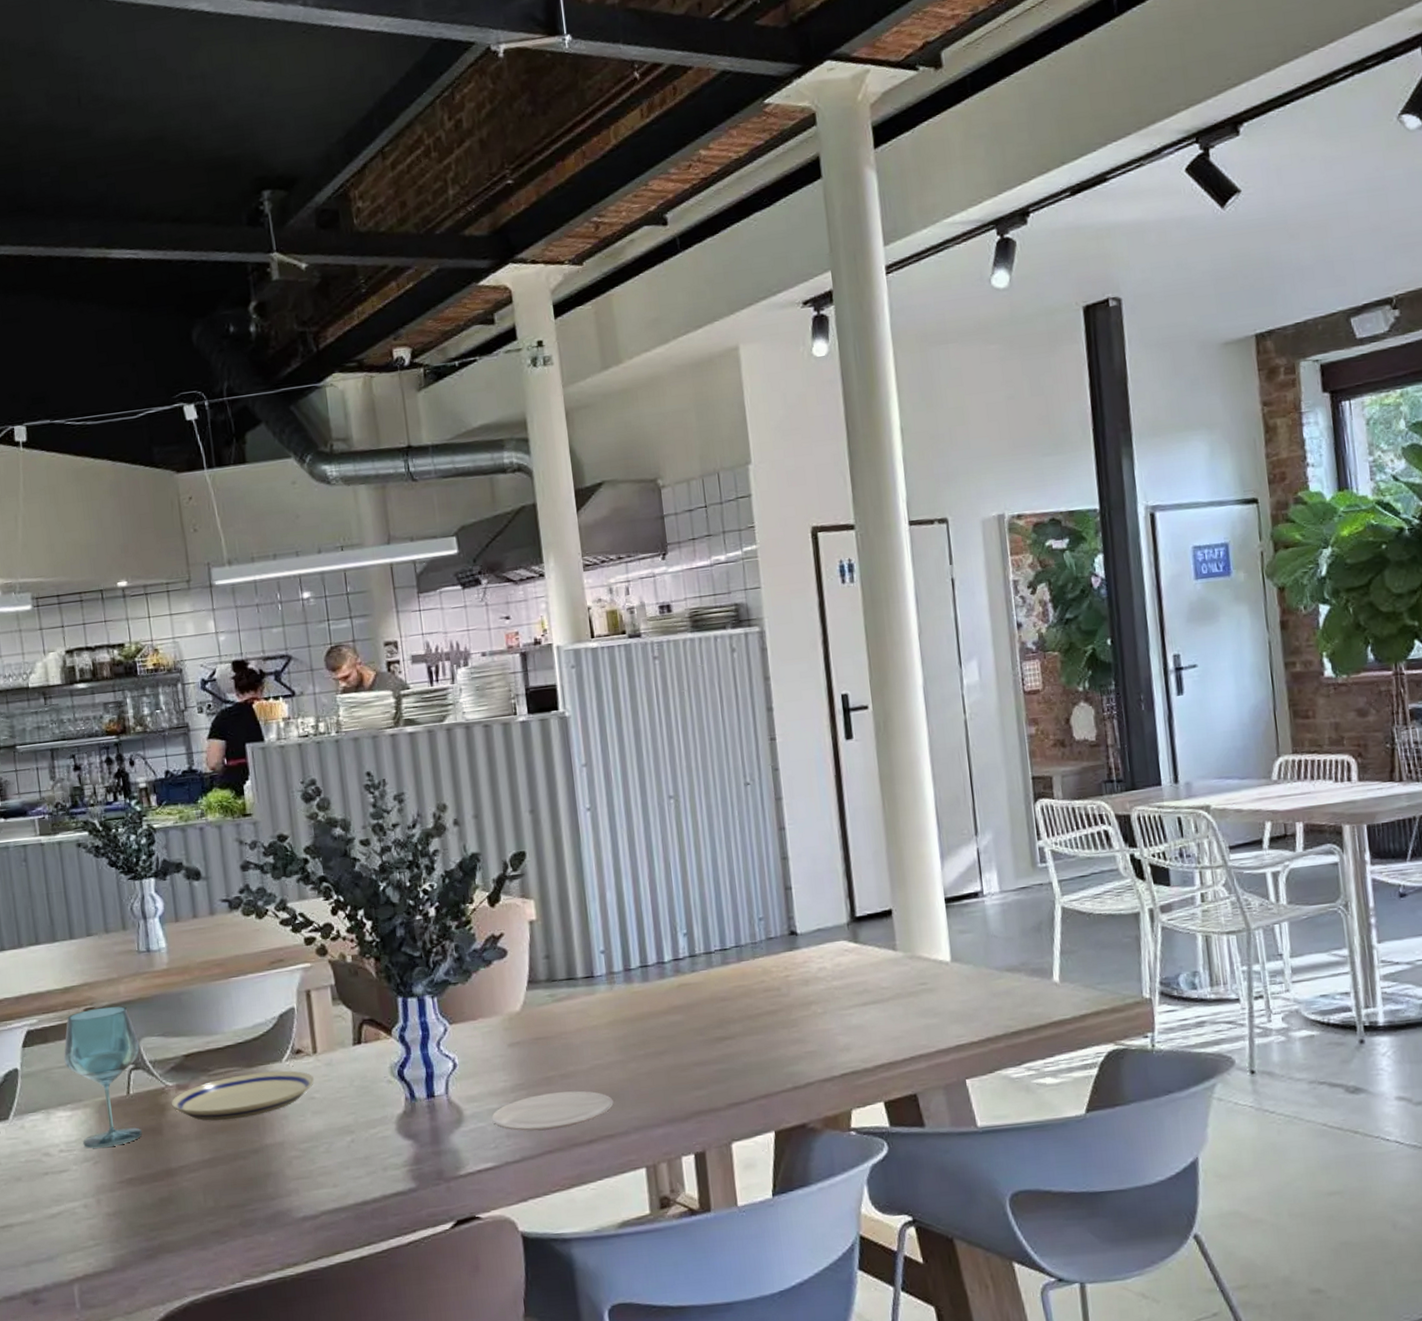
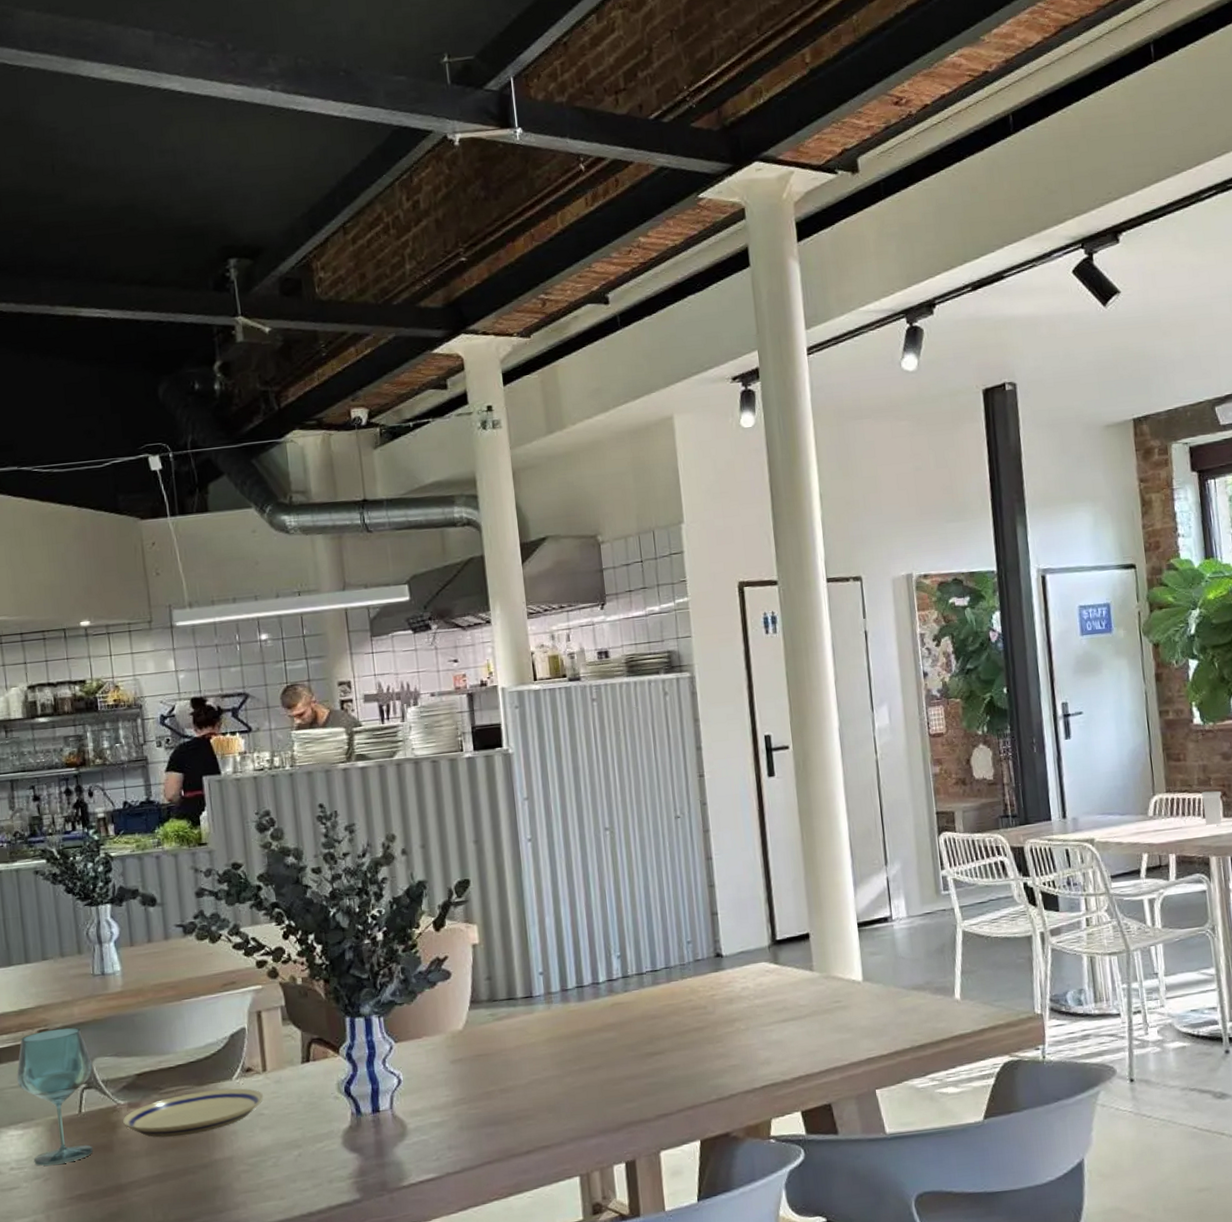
plate: present [491,1090,614,1131] -> none [434,1104,550,1143]
cup: none [1333,751,1357,791] -> present [1201,791,1222,826]

